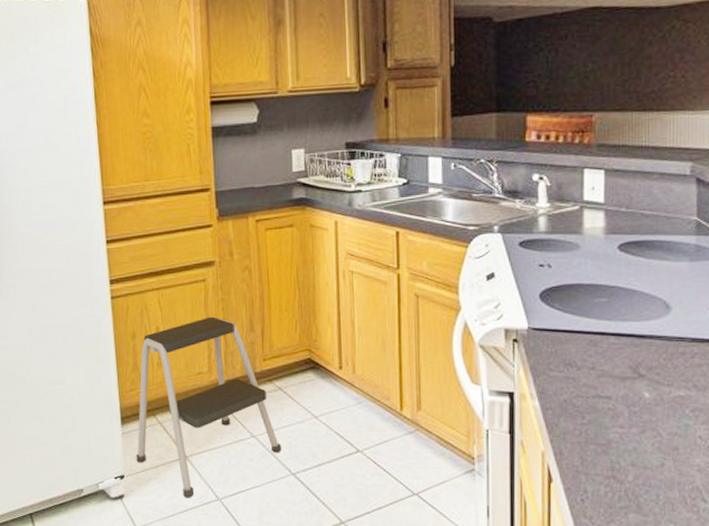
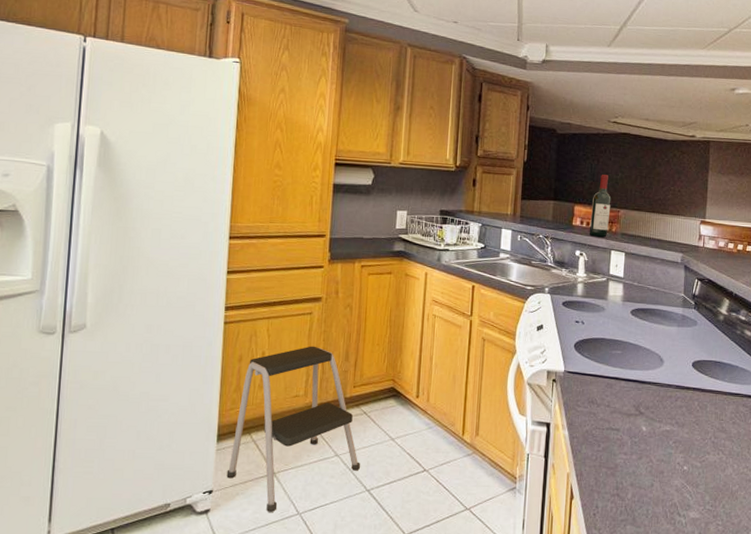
wine bottle: none [549,68,580,154] -> present [589,174,611,238]

